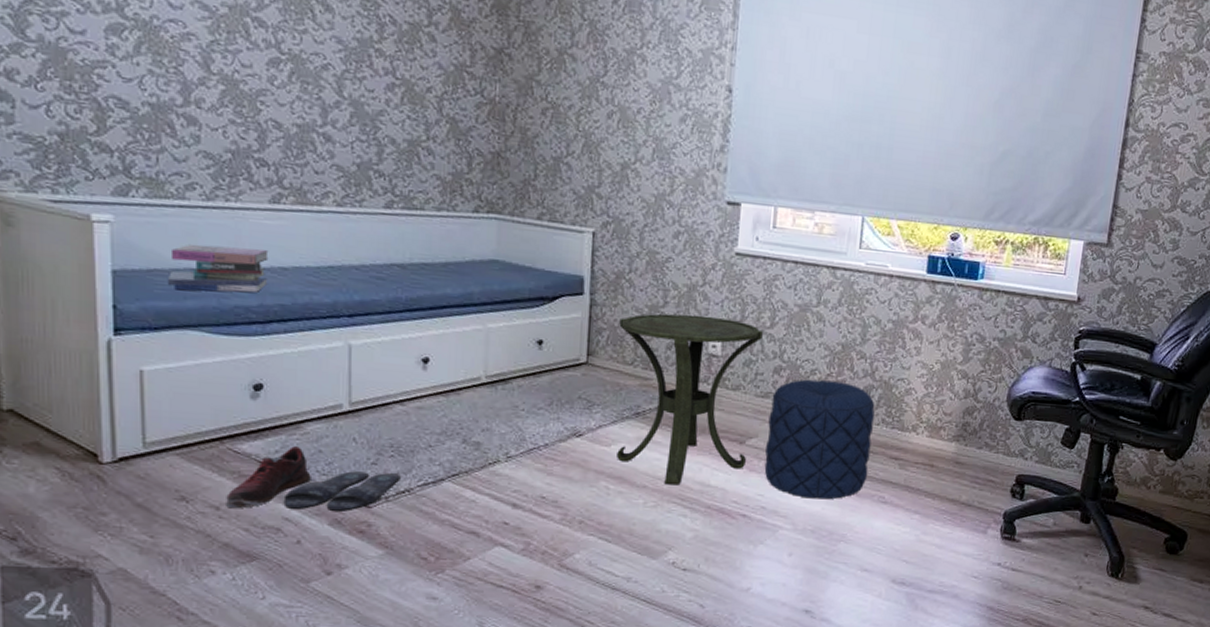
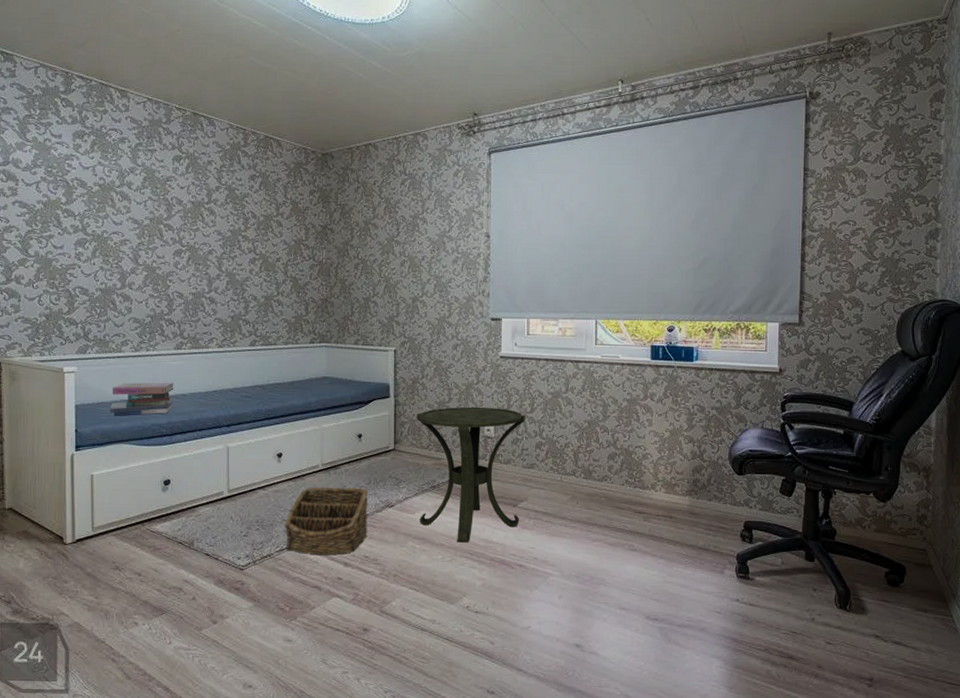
athletic shoe: present [226,446,311,509] -> none [145,525,202,574]
slippers: present [283,471,401,511] -> none [184,542,264,573]
basket: none [429,404,549,494] -> present [284,487,368,555]
pouf: present [764,379,875,499] -> none [534,451,619,550]

